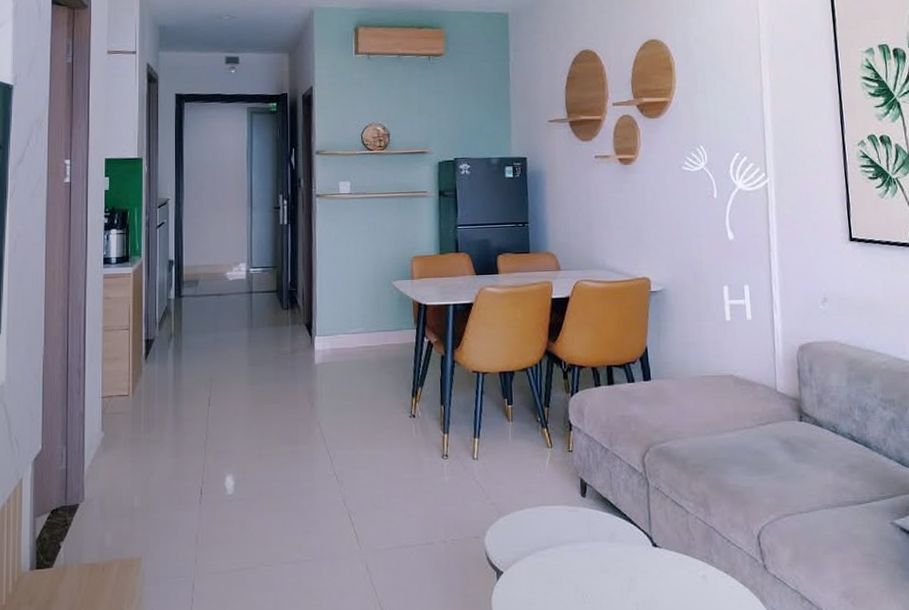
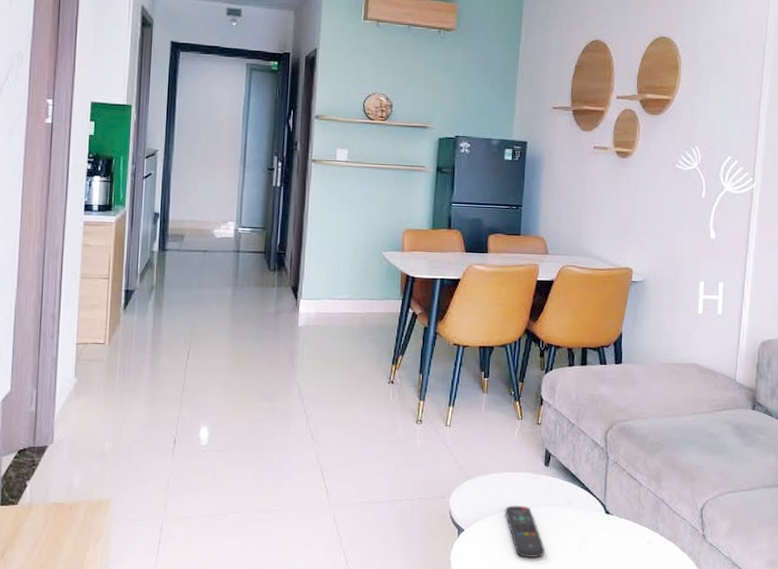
remote control: none [543,542,592,600] -> present [504,505,545,558]

